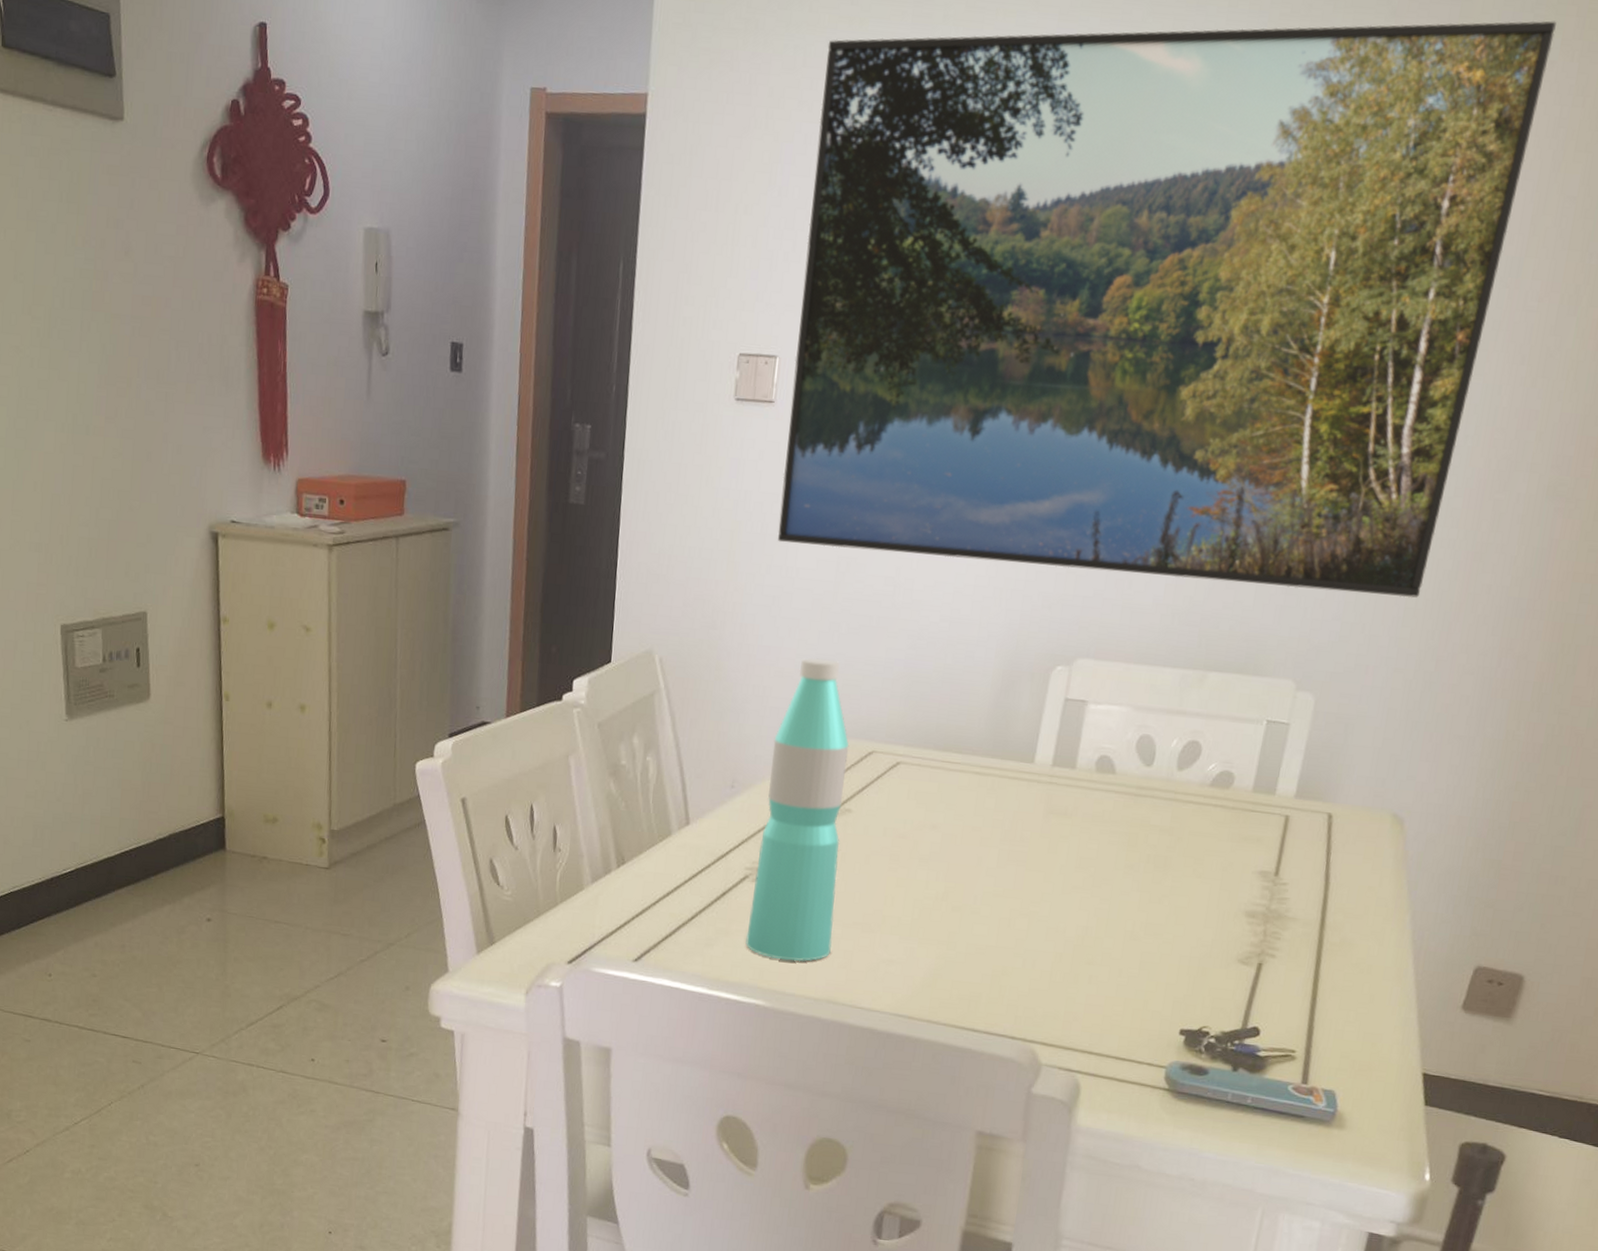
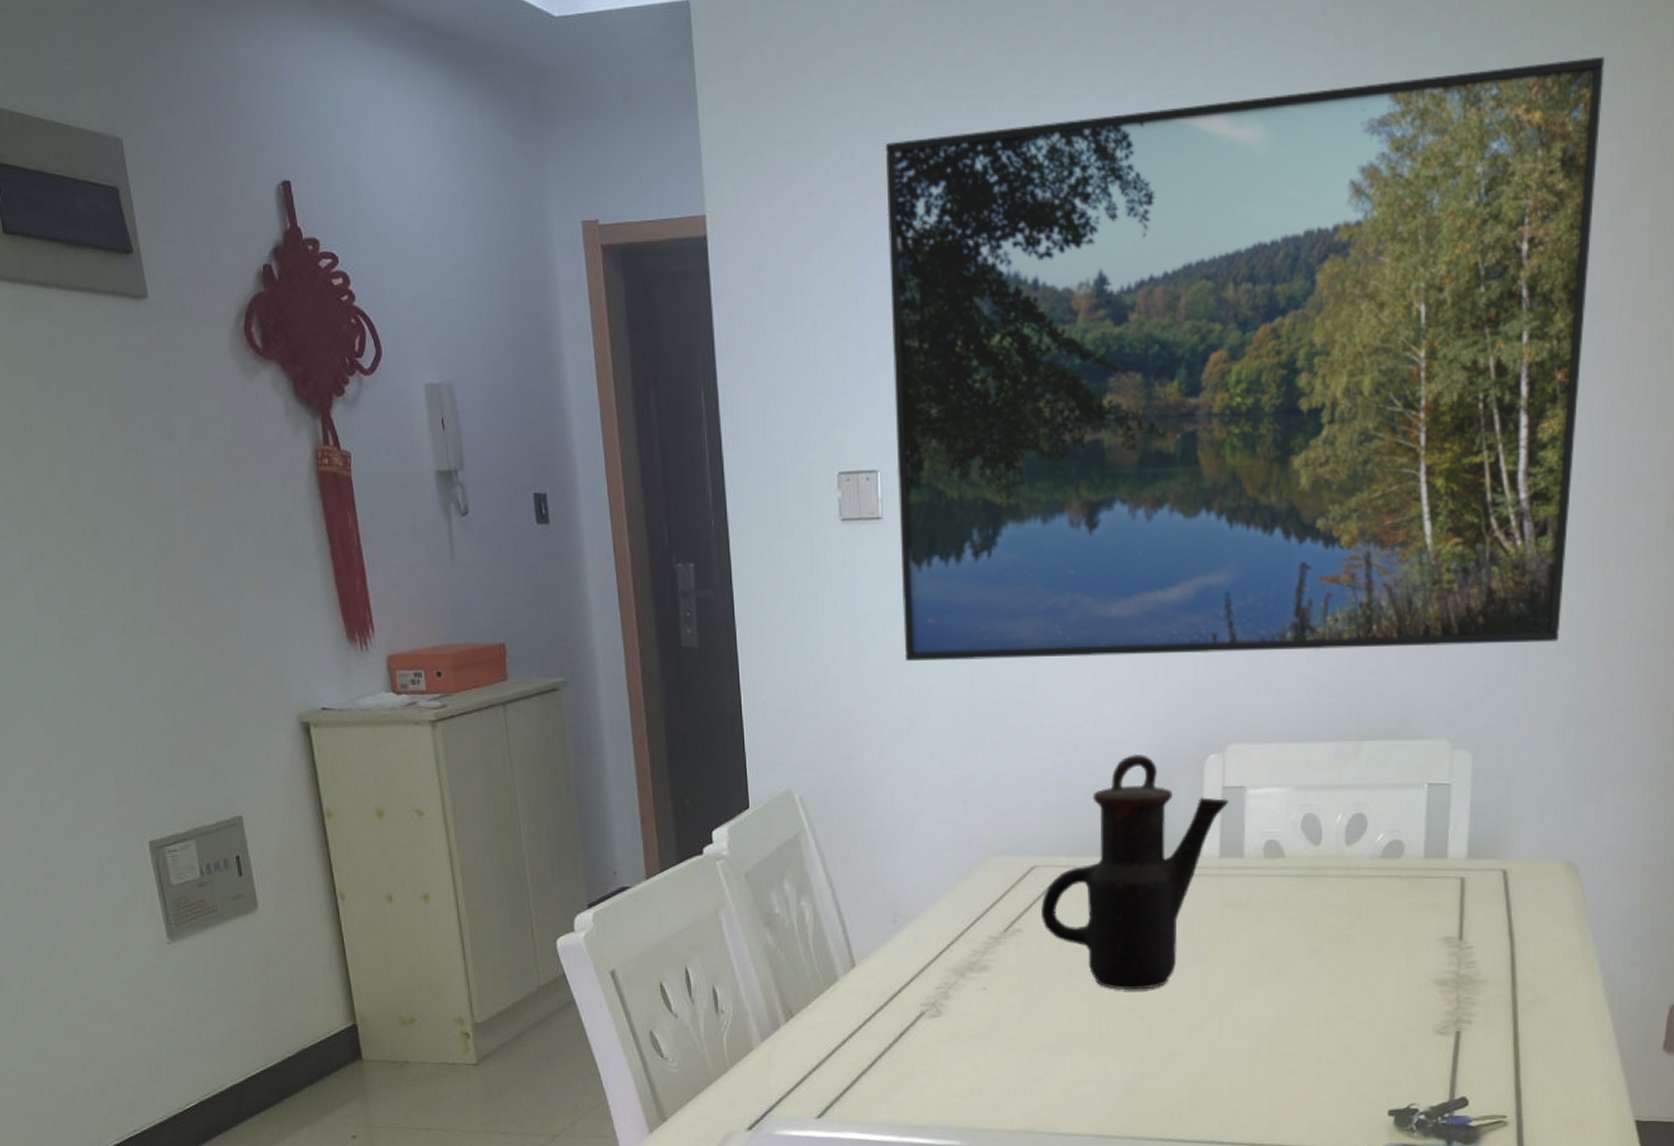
water bottle: present [745,658,849,962] -> none [931,776,1022,1095]
teapot: none [872,656,1069,883] -> present [1041,753,1229,991]

